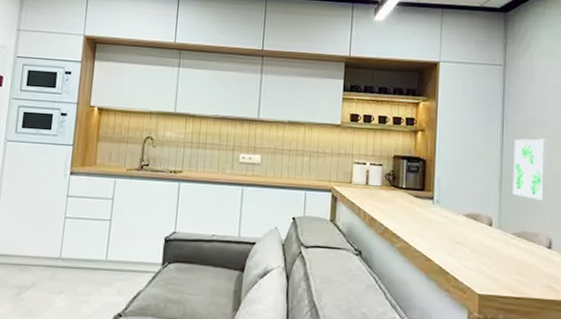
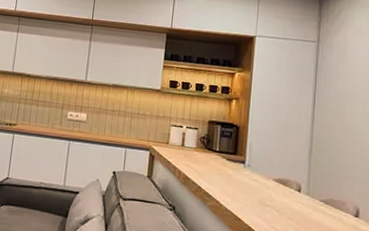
wall art: present [513,138,548,201] -> none [322,111,359,171]

